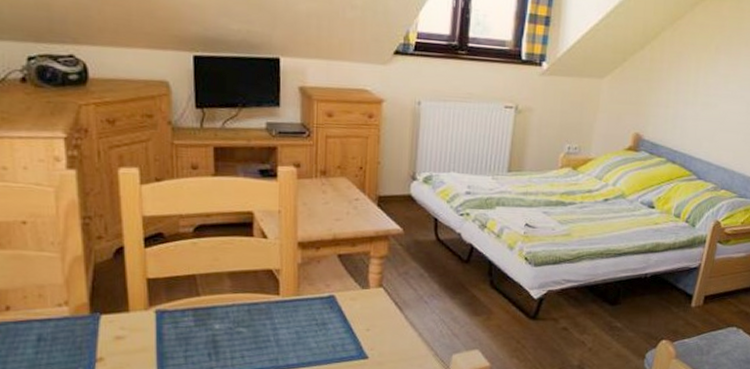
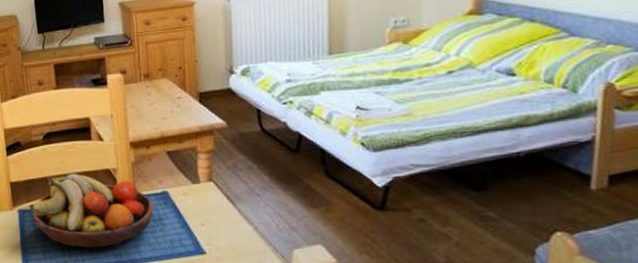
fruit bowl: none [170,272,317,354] -> present [29,173,153,249]

